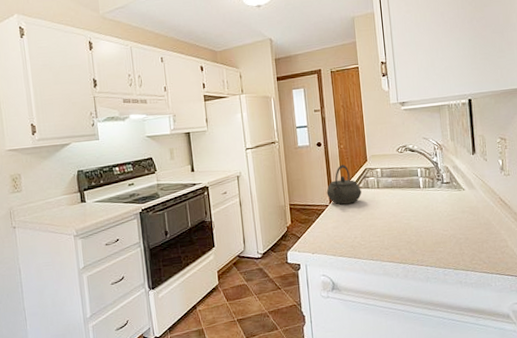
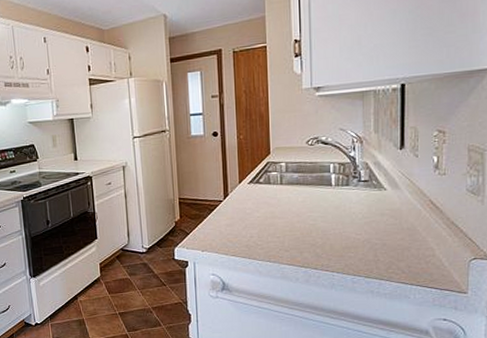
kettle: present [326,165,362,205] -> none [221,157,261,201]

